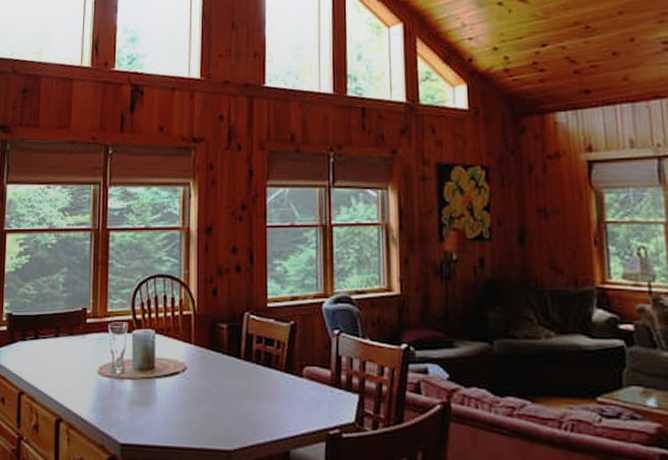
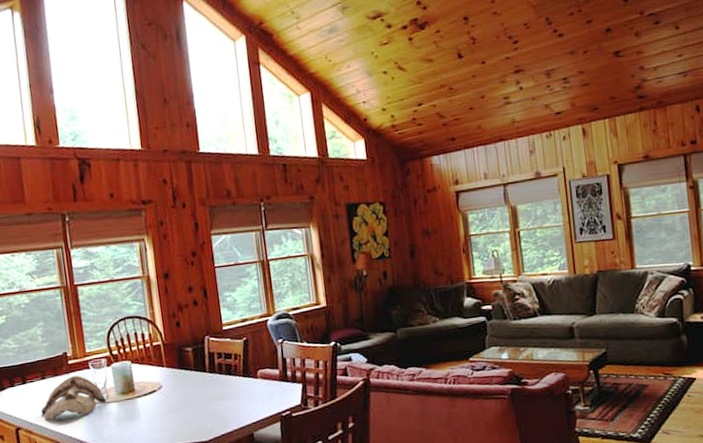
animal skull: none [48,337,121,390] -> present [40,375,107,421]

